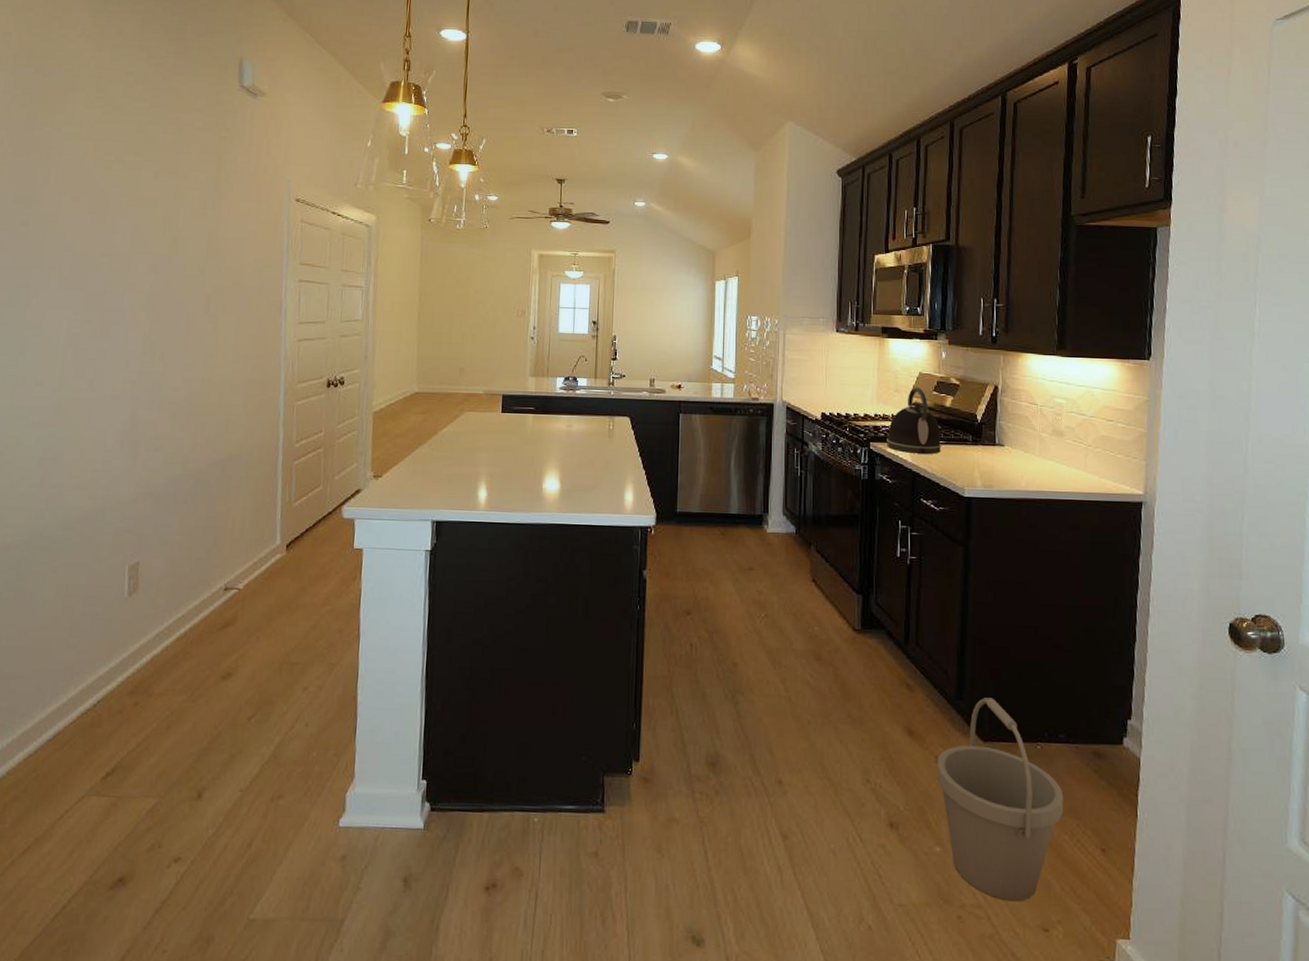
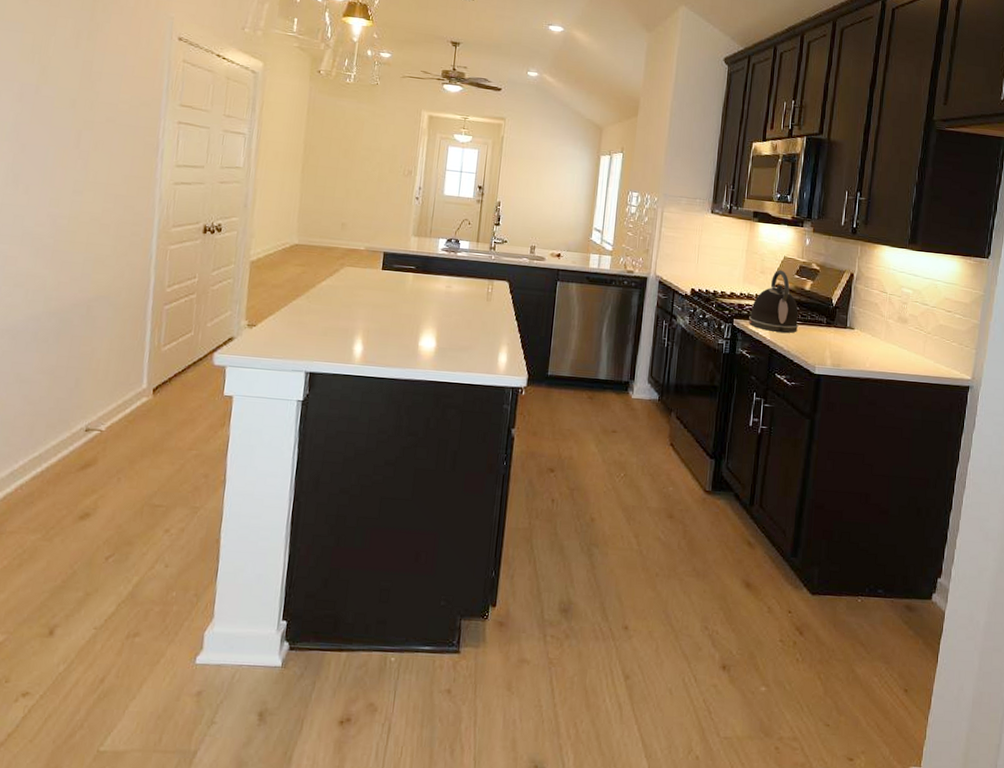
bucket: present [936,697,1064,902] -> none [767,555,877,735]

